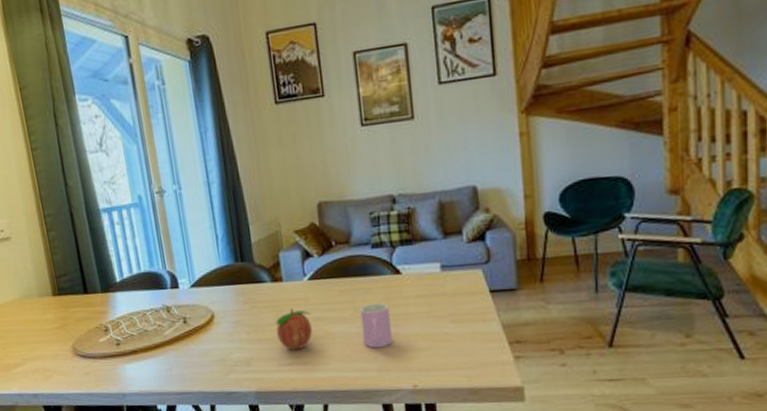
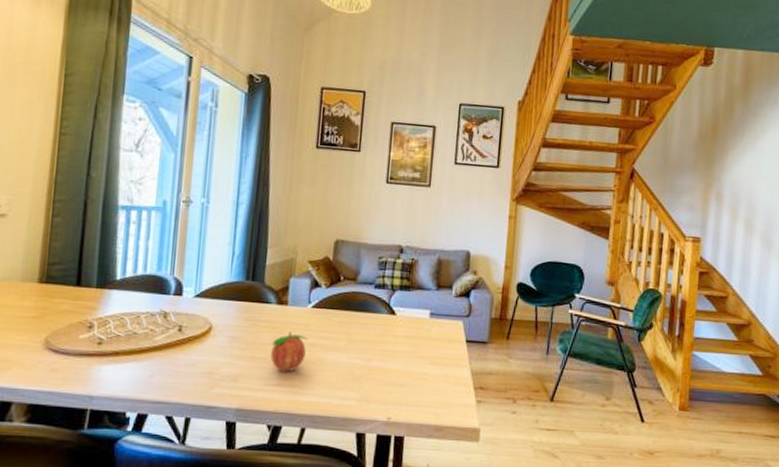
cup: present [359,303,393,348] -> none [350,338,380,380]

